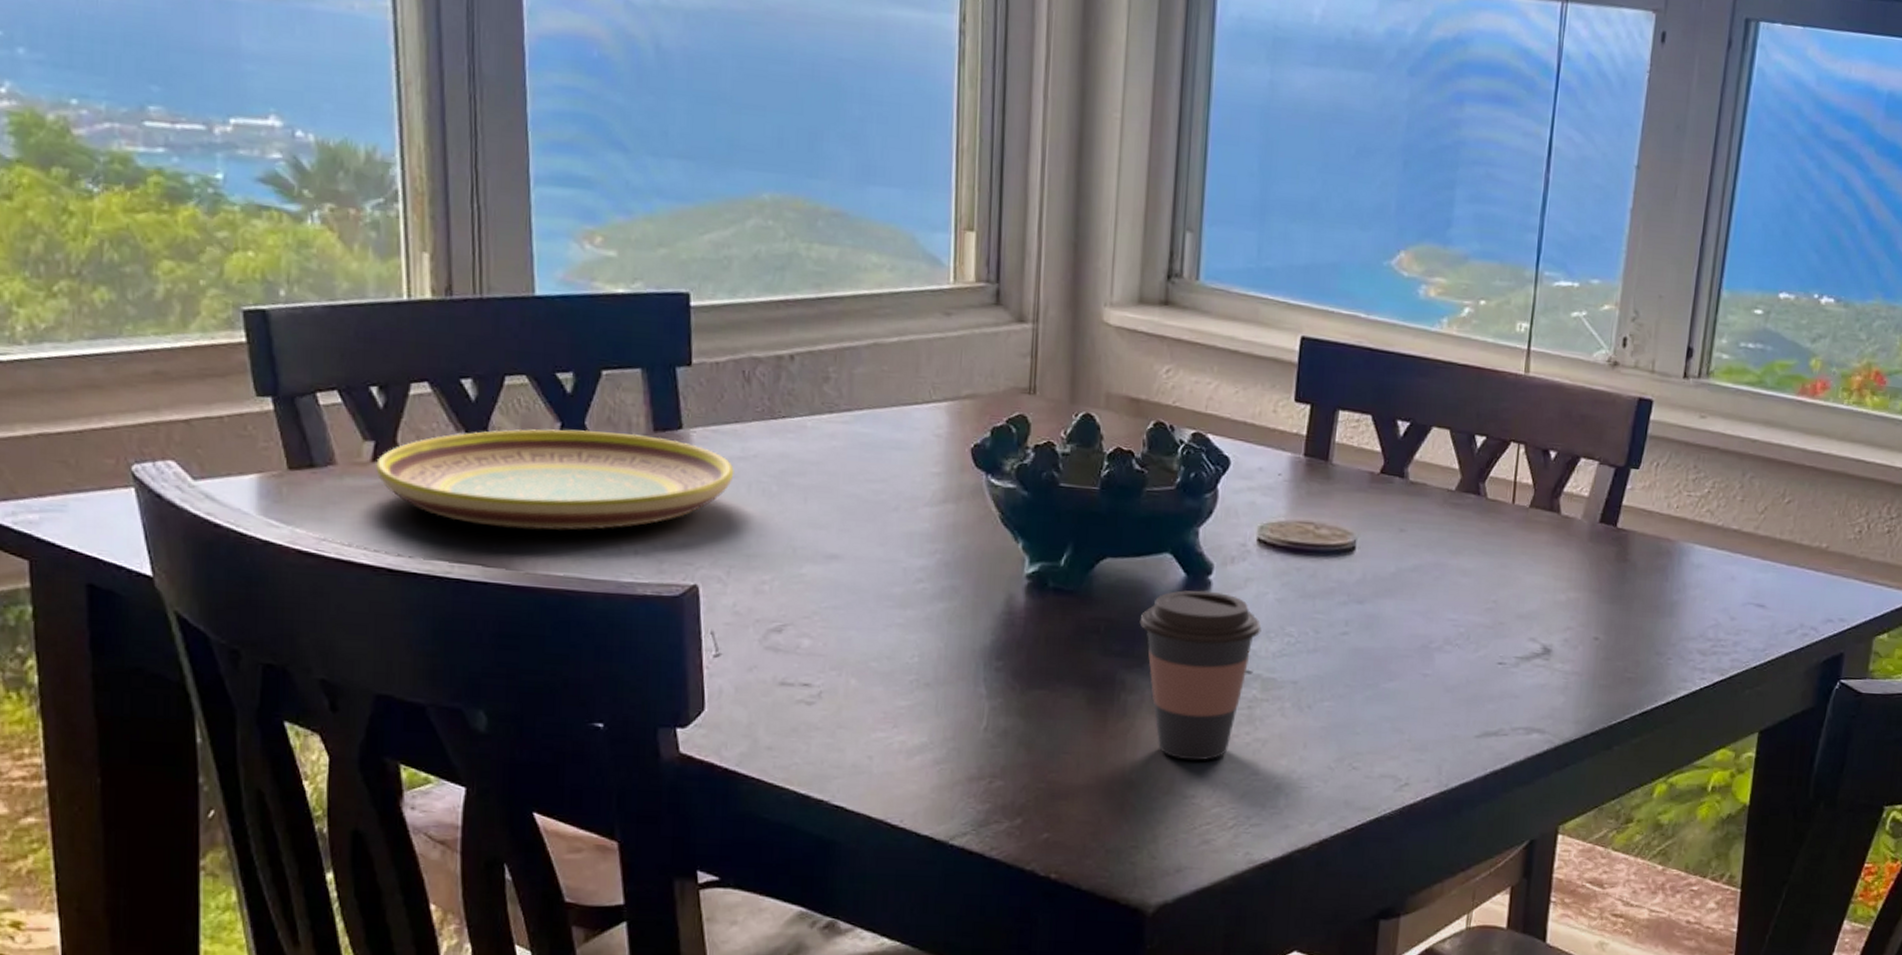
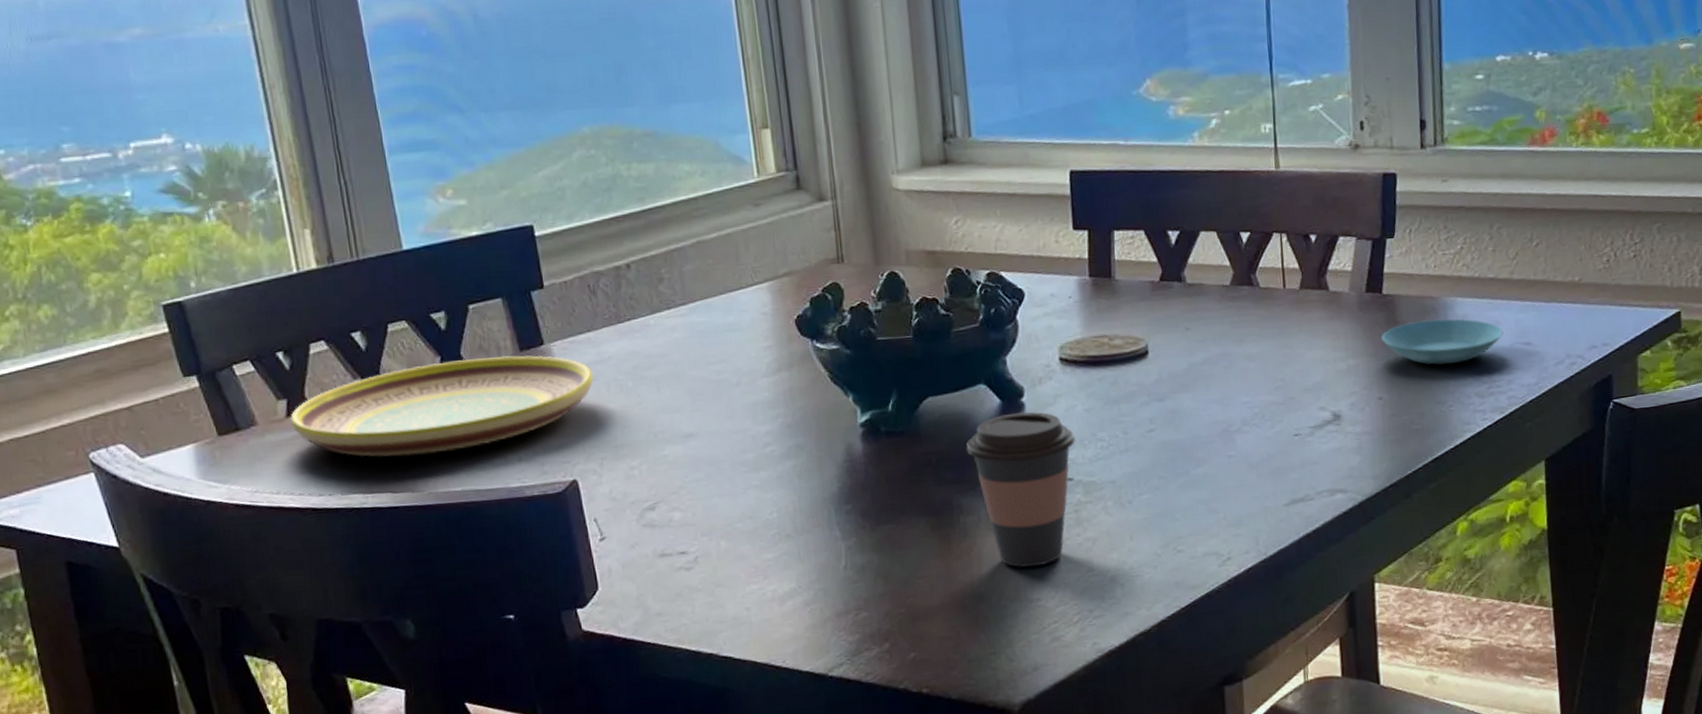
saucer: none [1608,562,1738,615] -> present [1381,319,1503,365]

